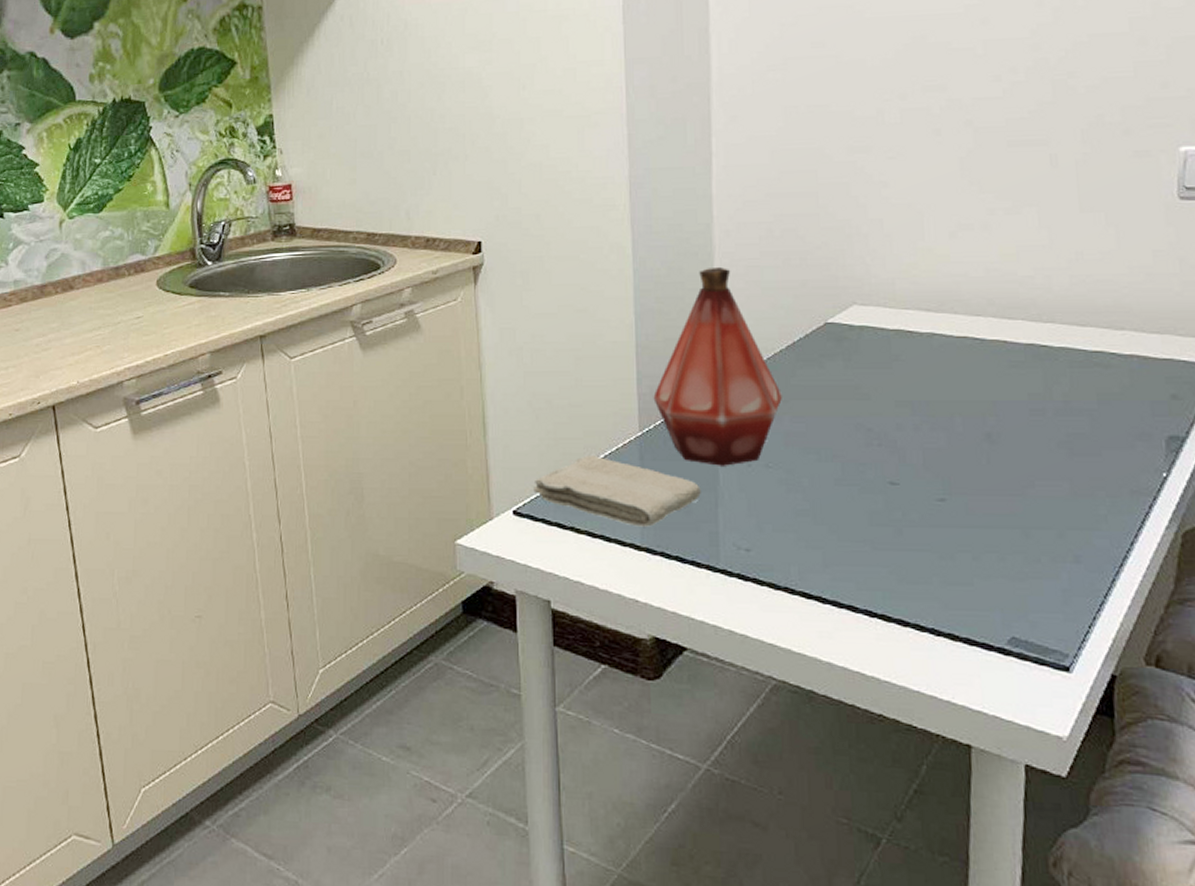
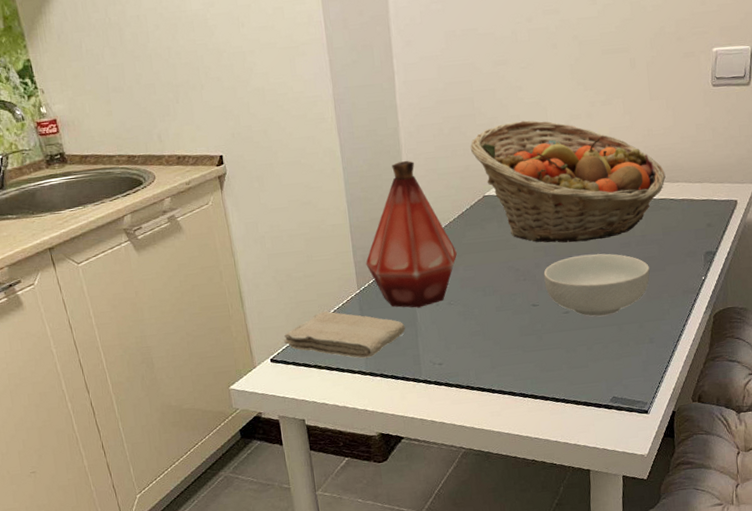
fruit basket: none [809,227,1103,400] -> present [470,120,666,243]
cereal bowl: none [908,419,1076,513] -> present [543,254,650,317]

